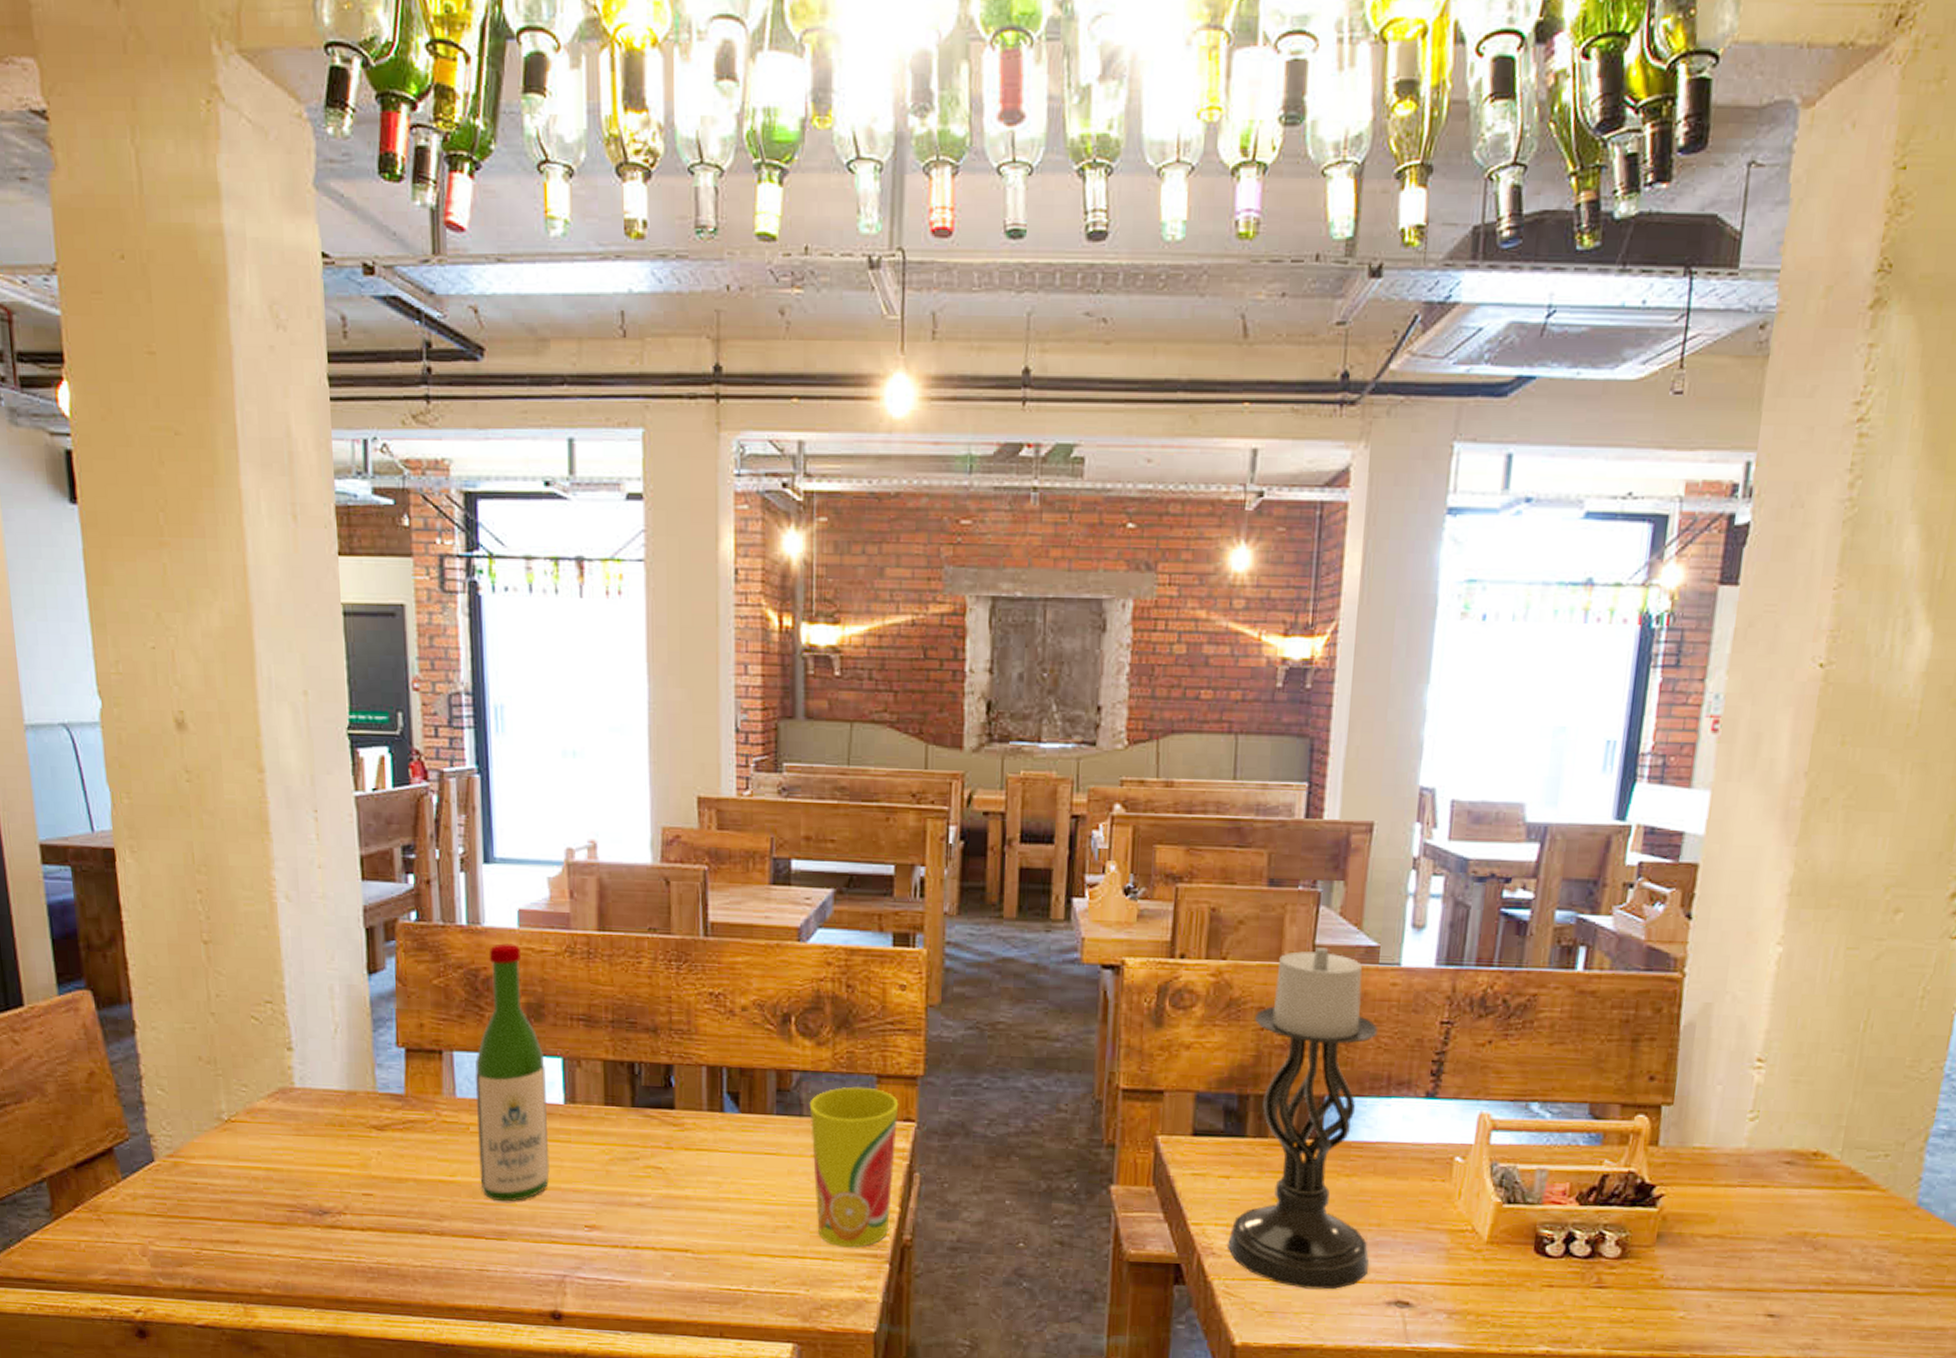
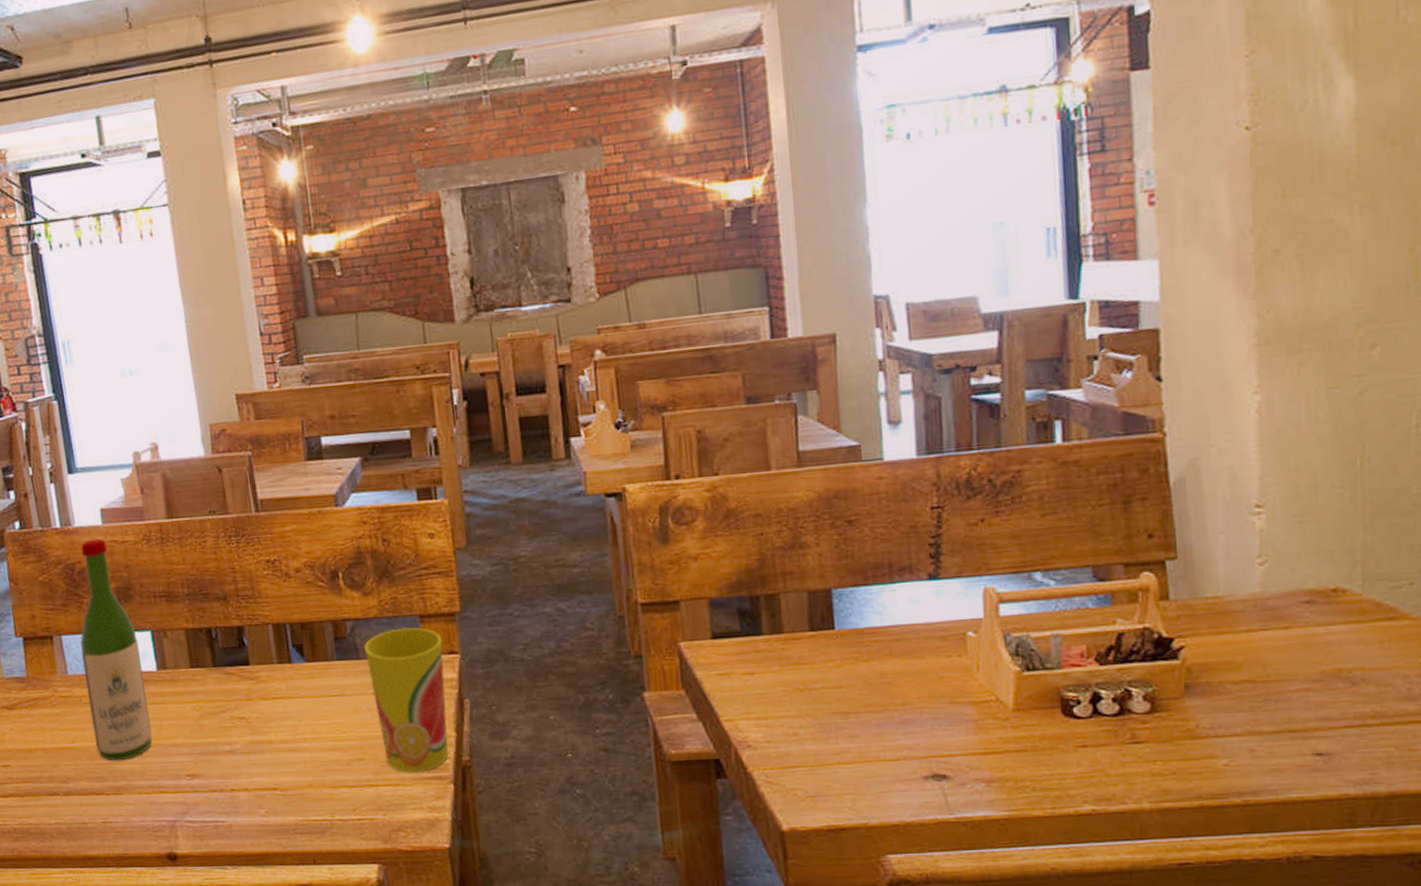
candle holder: present [1226,947,1378,1290] -> none [752,453,900,771]

